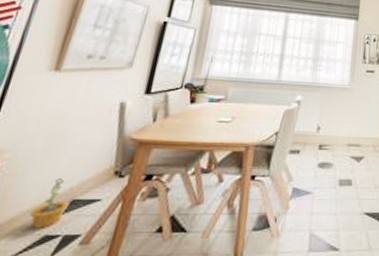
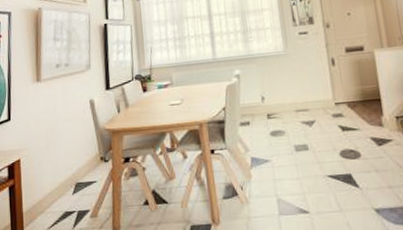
potted plant: present [30,178,69,229] -> none [51,167,75,207]

